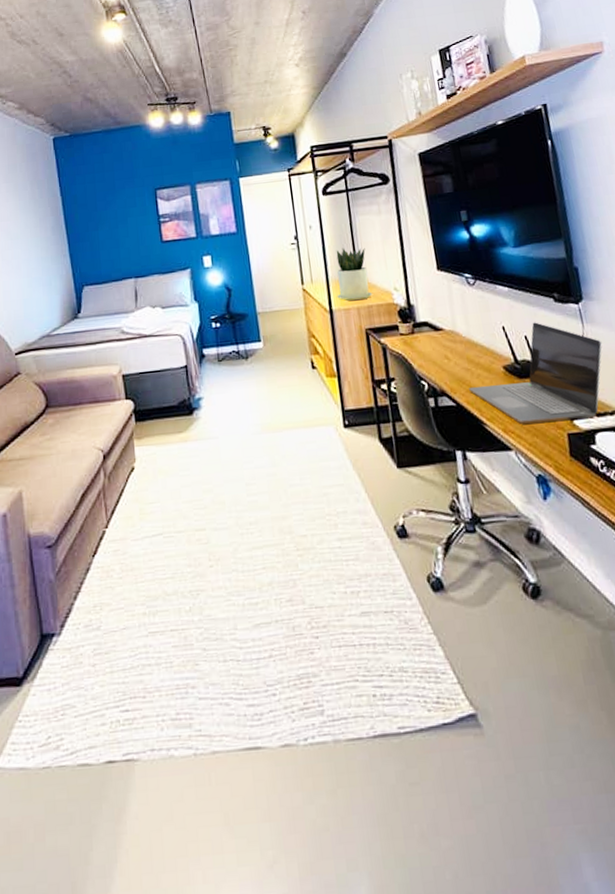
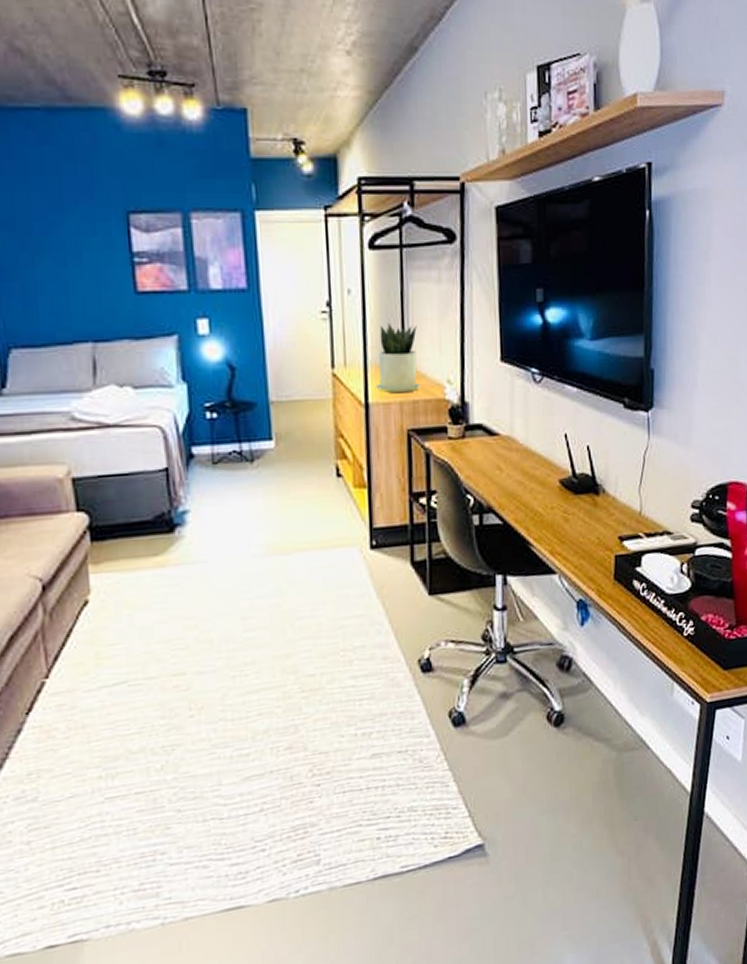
laptop: present [468,322,602,424] -> none [518,430,664,545]

